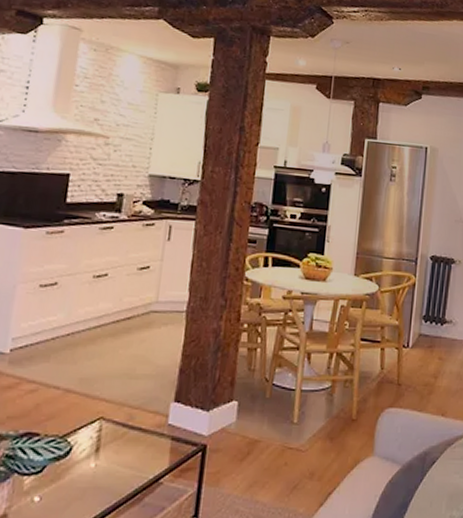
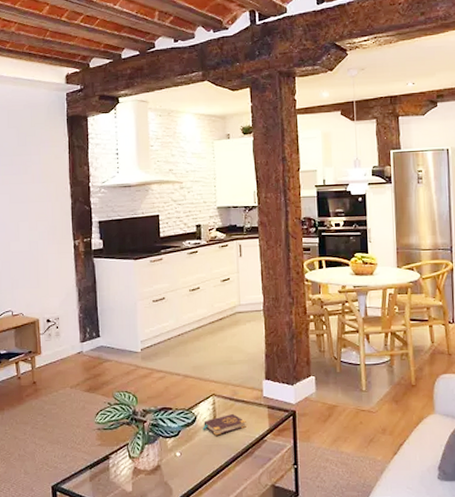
book: none [78,444,140,475] -> present [202,413,246,436]

